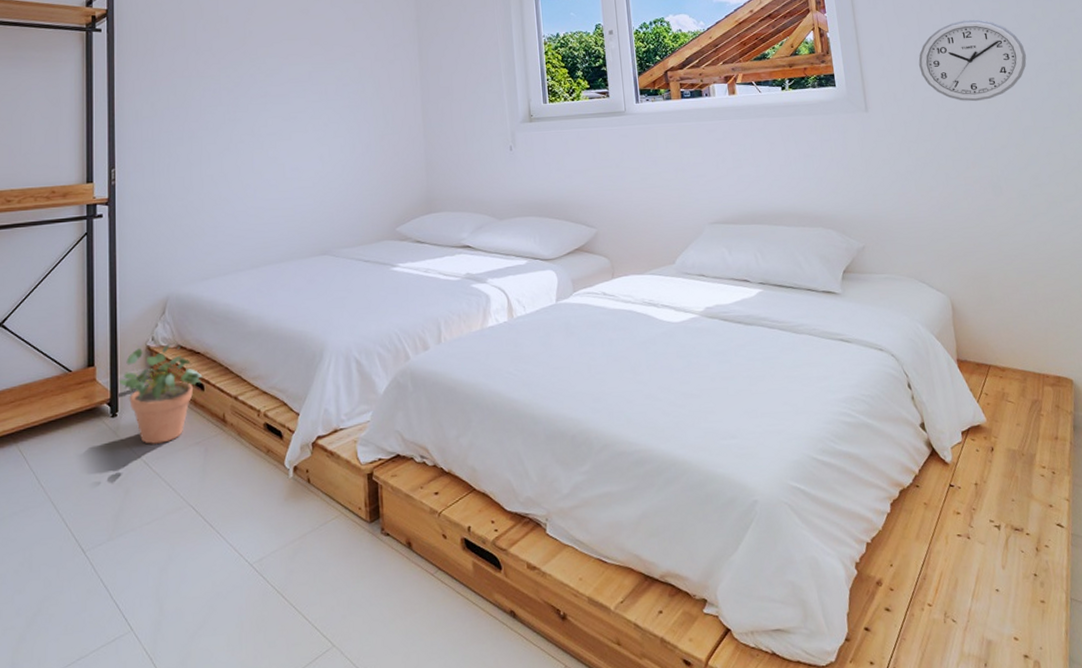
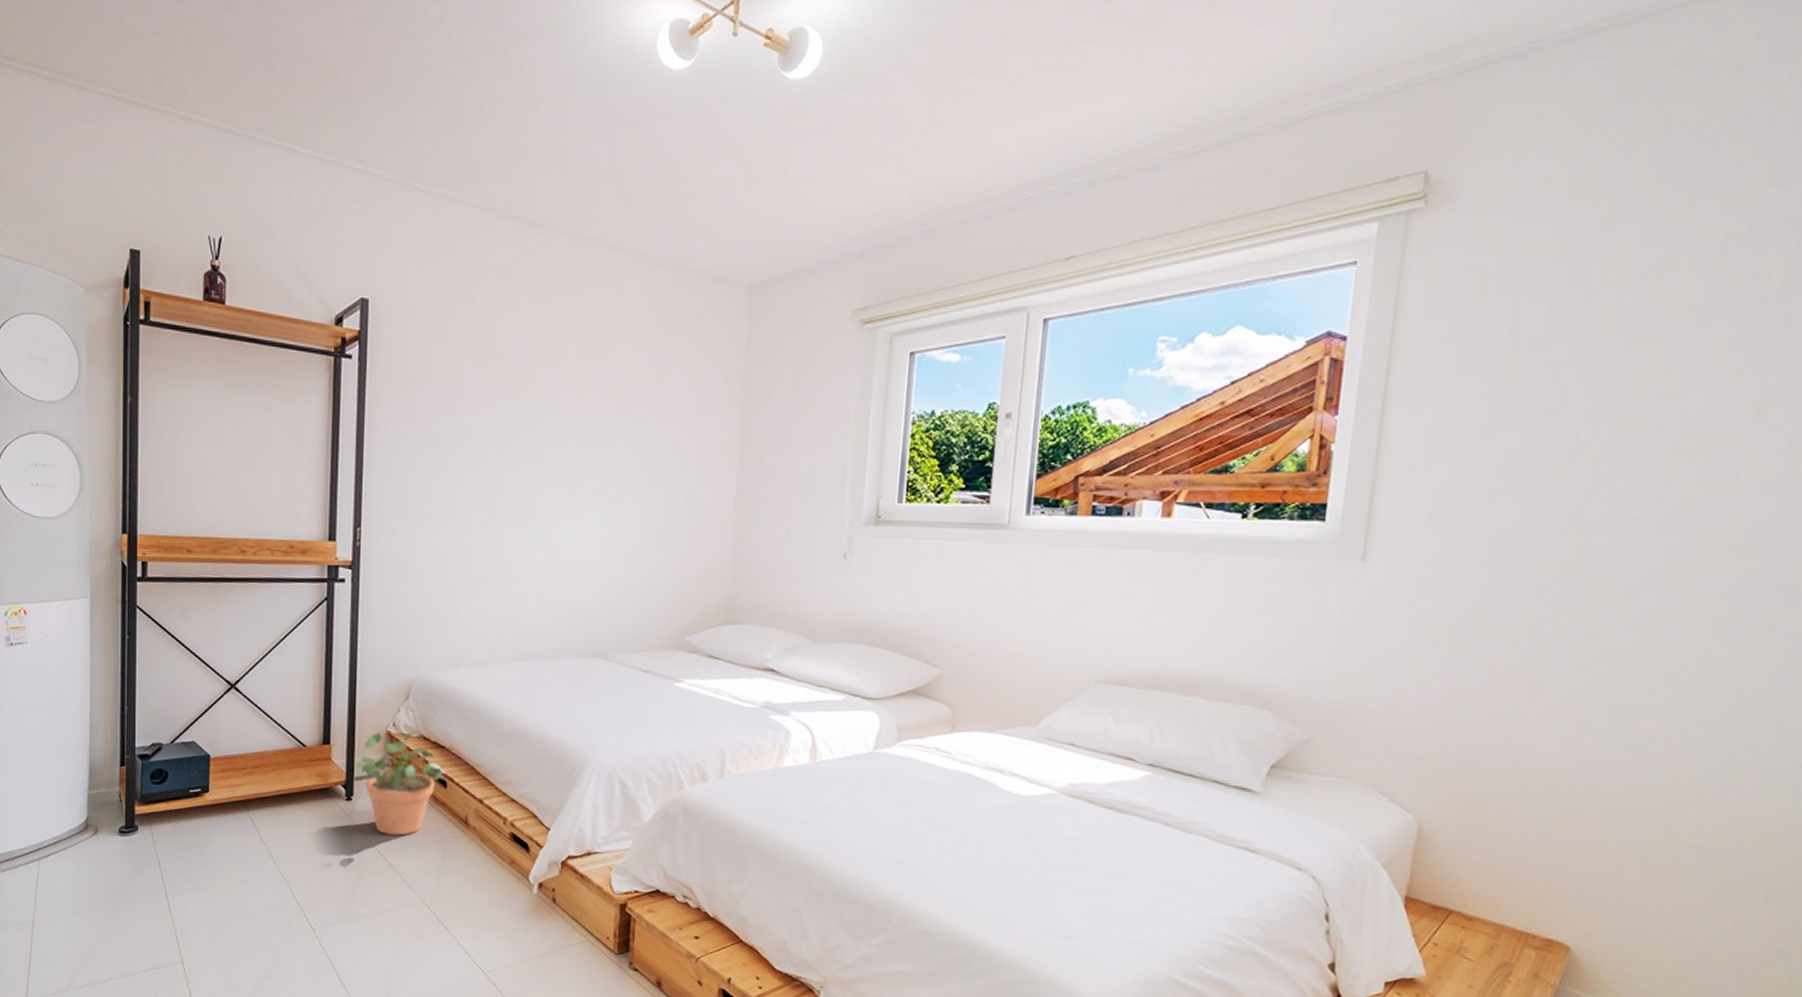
wall clock: present [918,19,1027,102] -> none [1464,443,1648,565]

